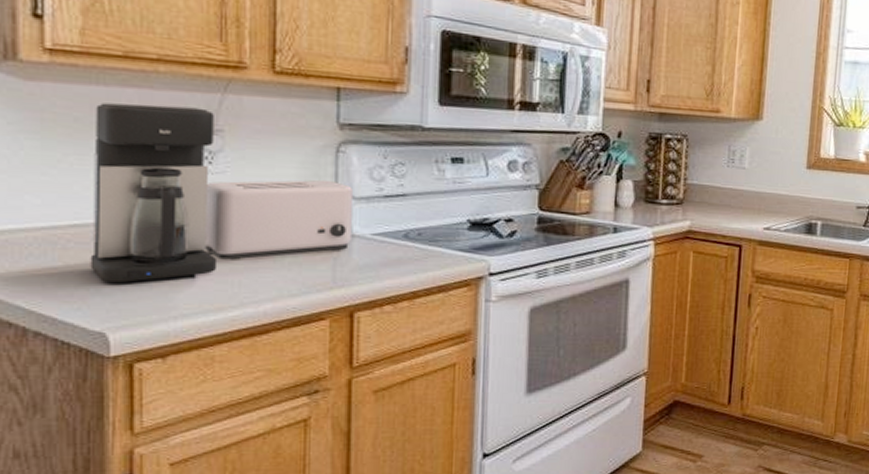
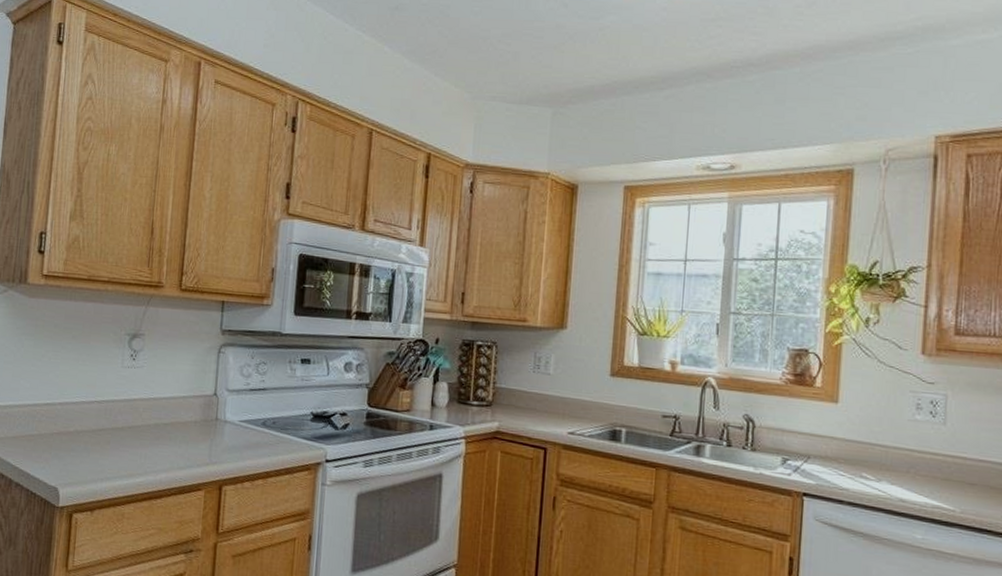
coffee maker: present [90,103,218,283] -> none [53,313,140,450]
toaster: present [205,179,354,260] -> none [125,374,228,437]

